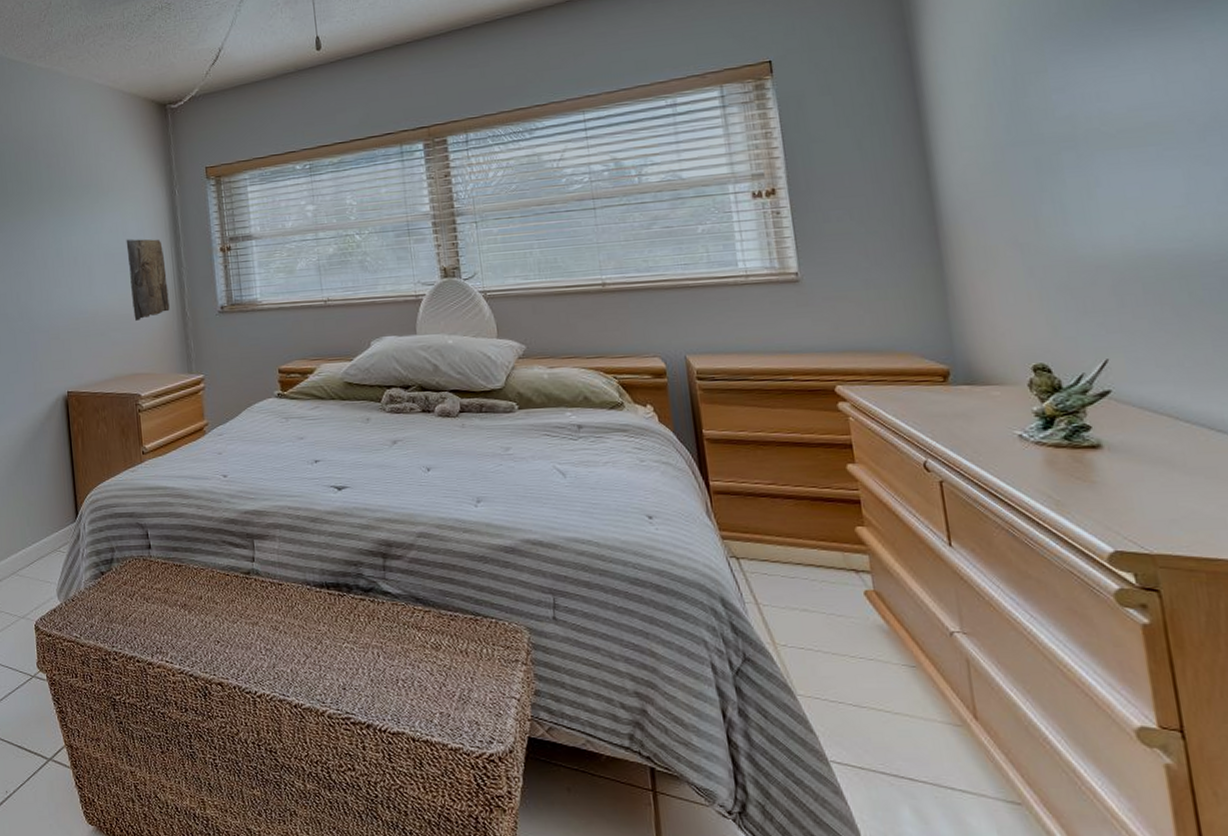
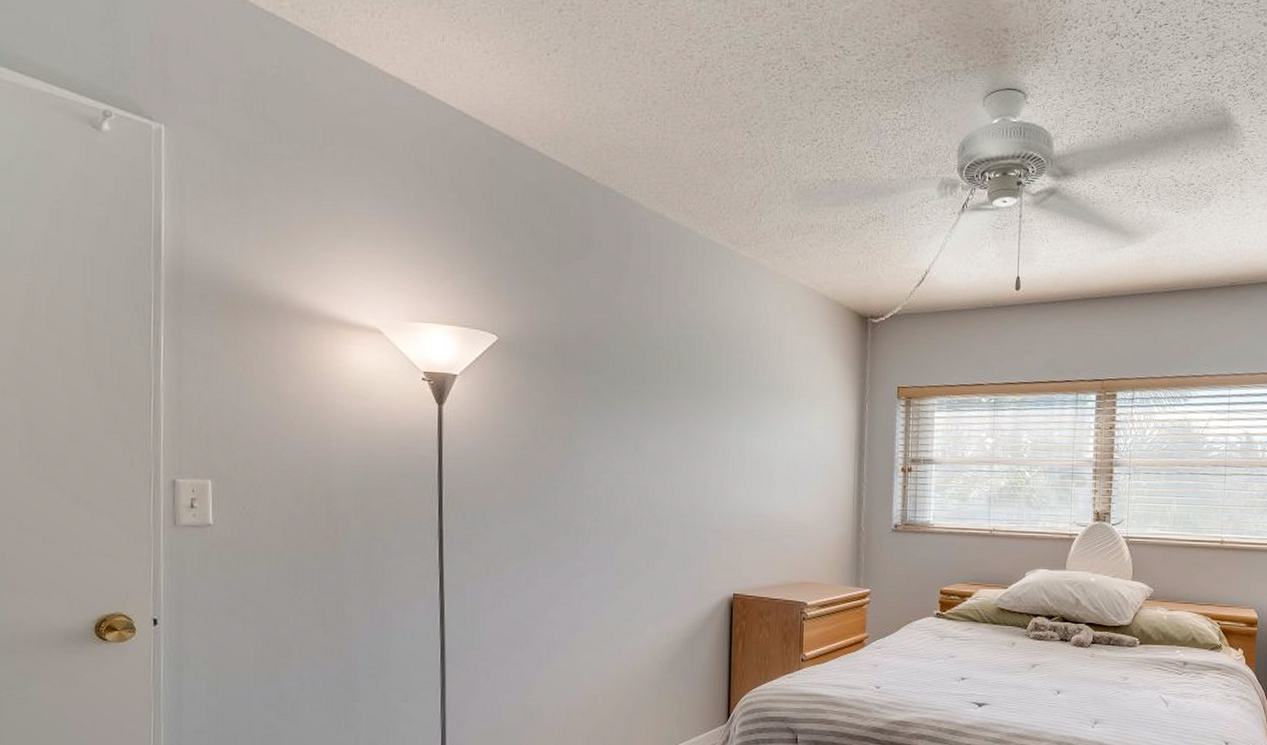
stone relief: present [126,238,170,321] -> none [810,447,847,530]

